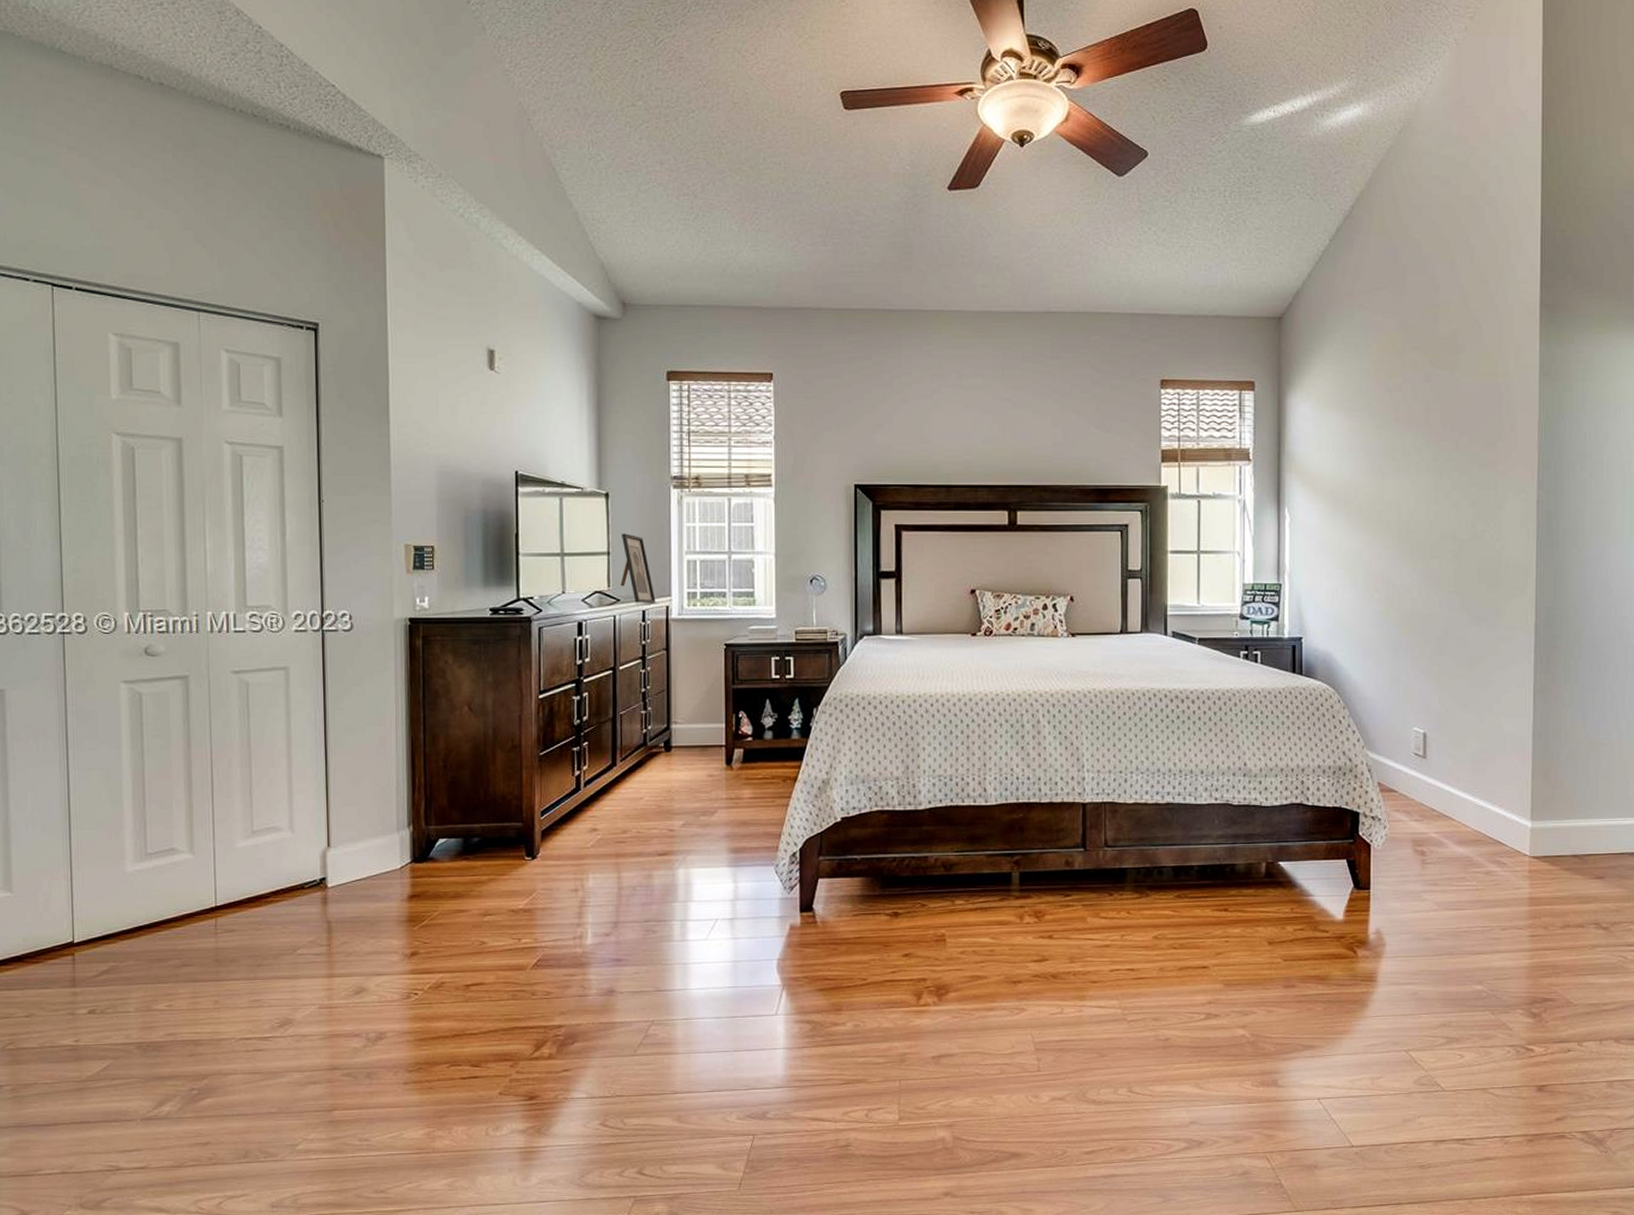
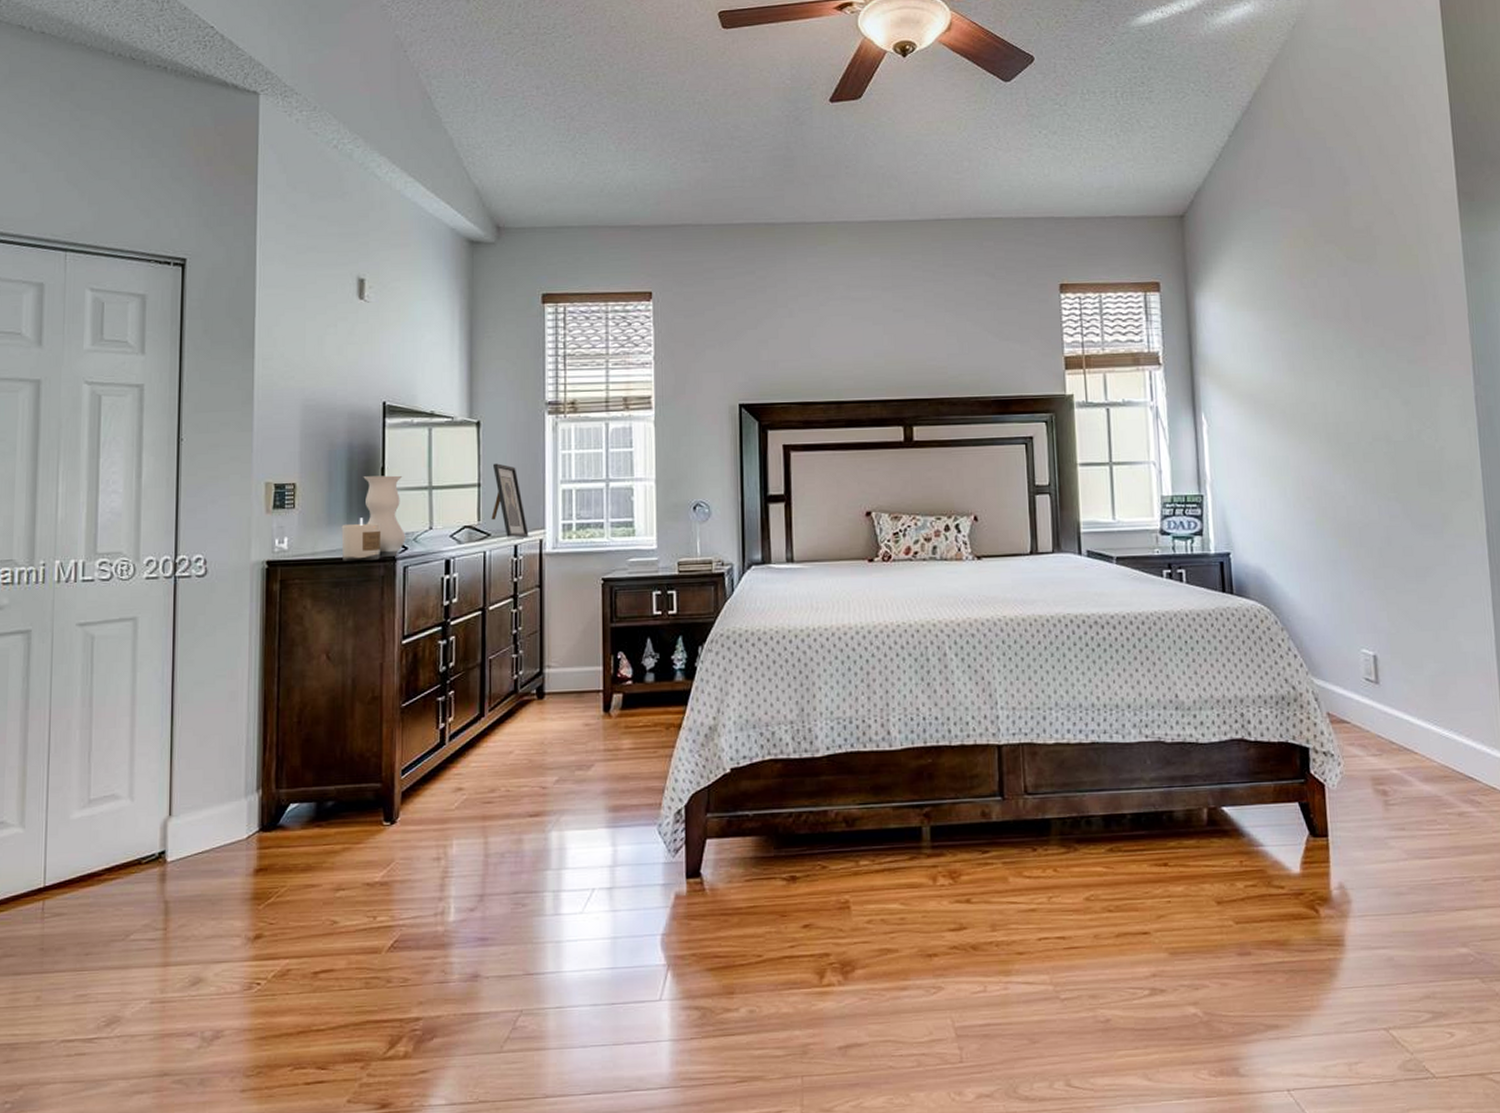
candle: none [479,580,517,622] -> present [341,518,382,562]
vase: none [498,541,540,618] -> present [363,475,406,557]

